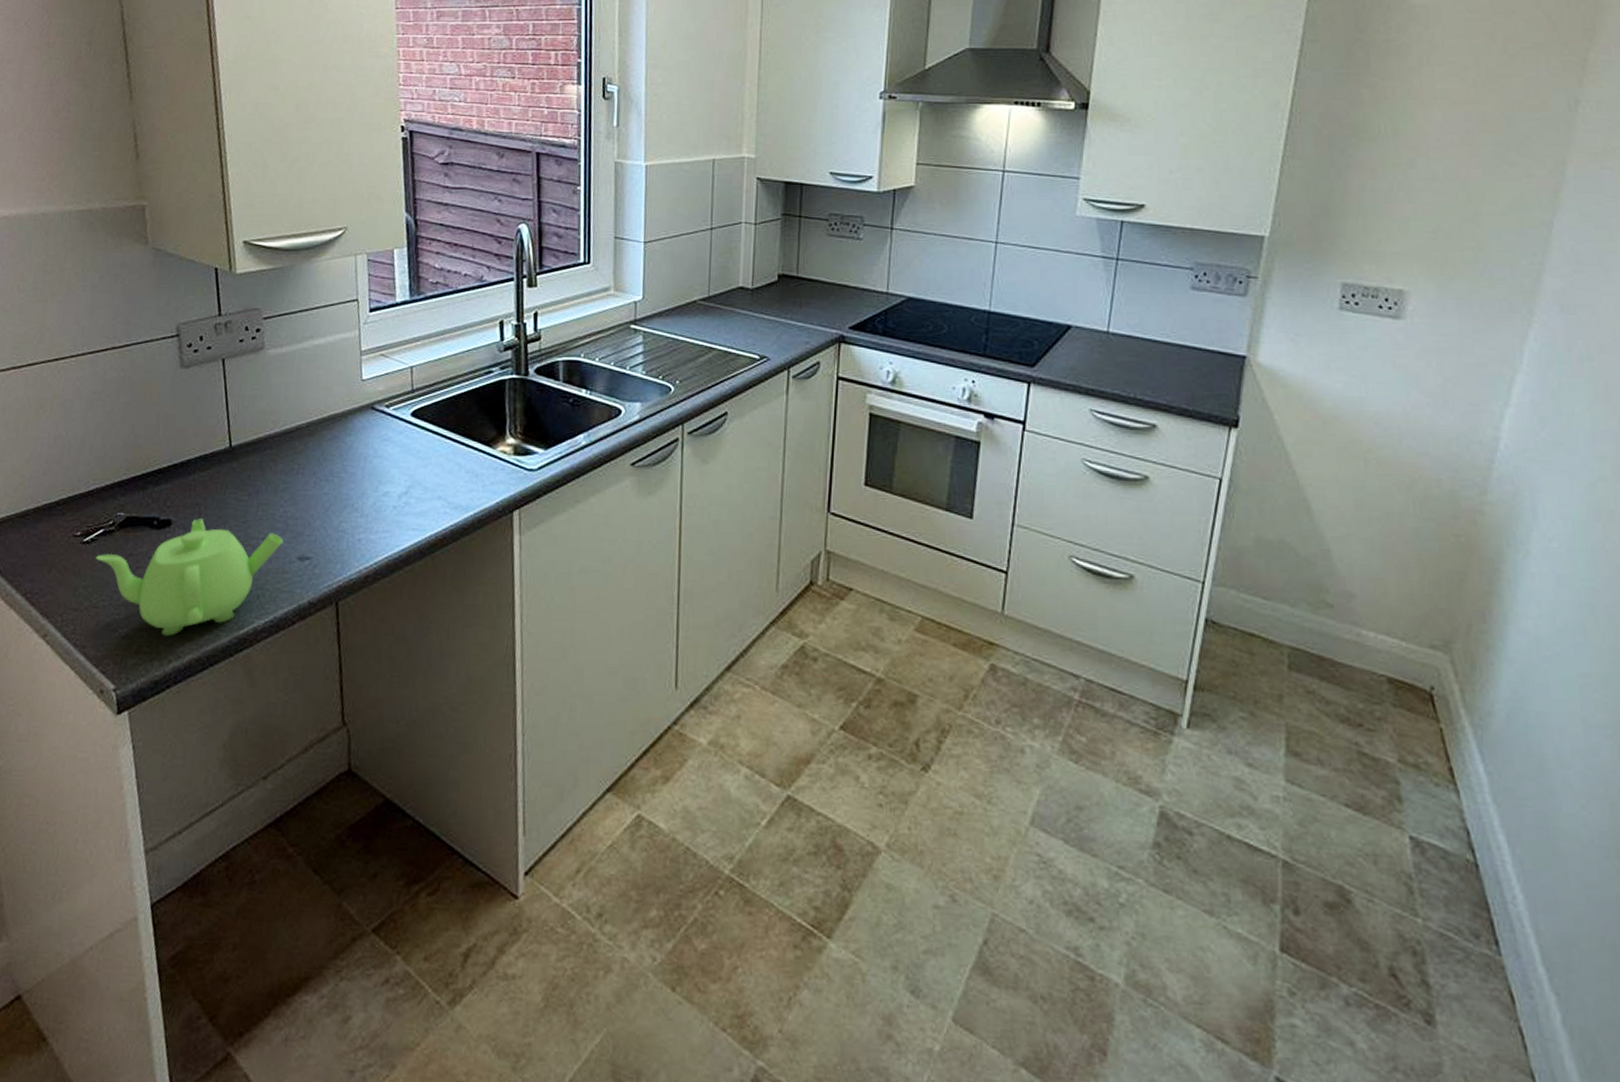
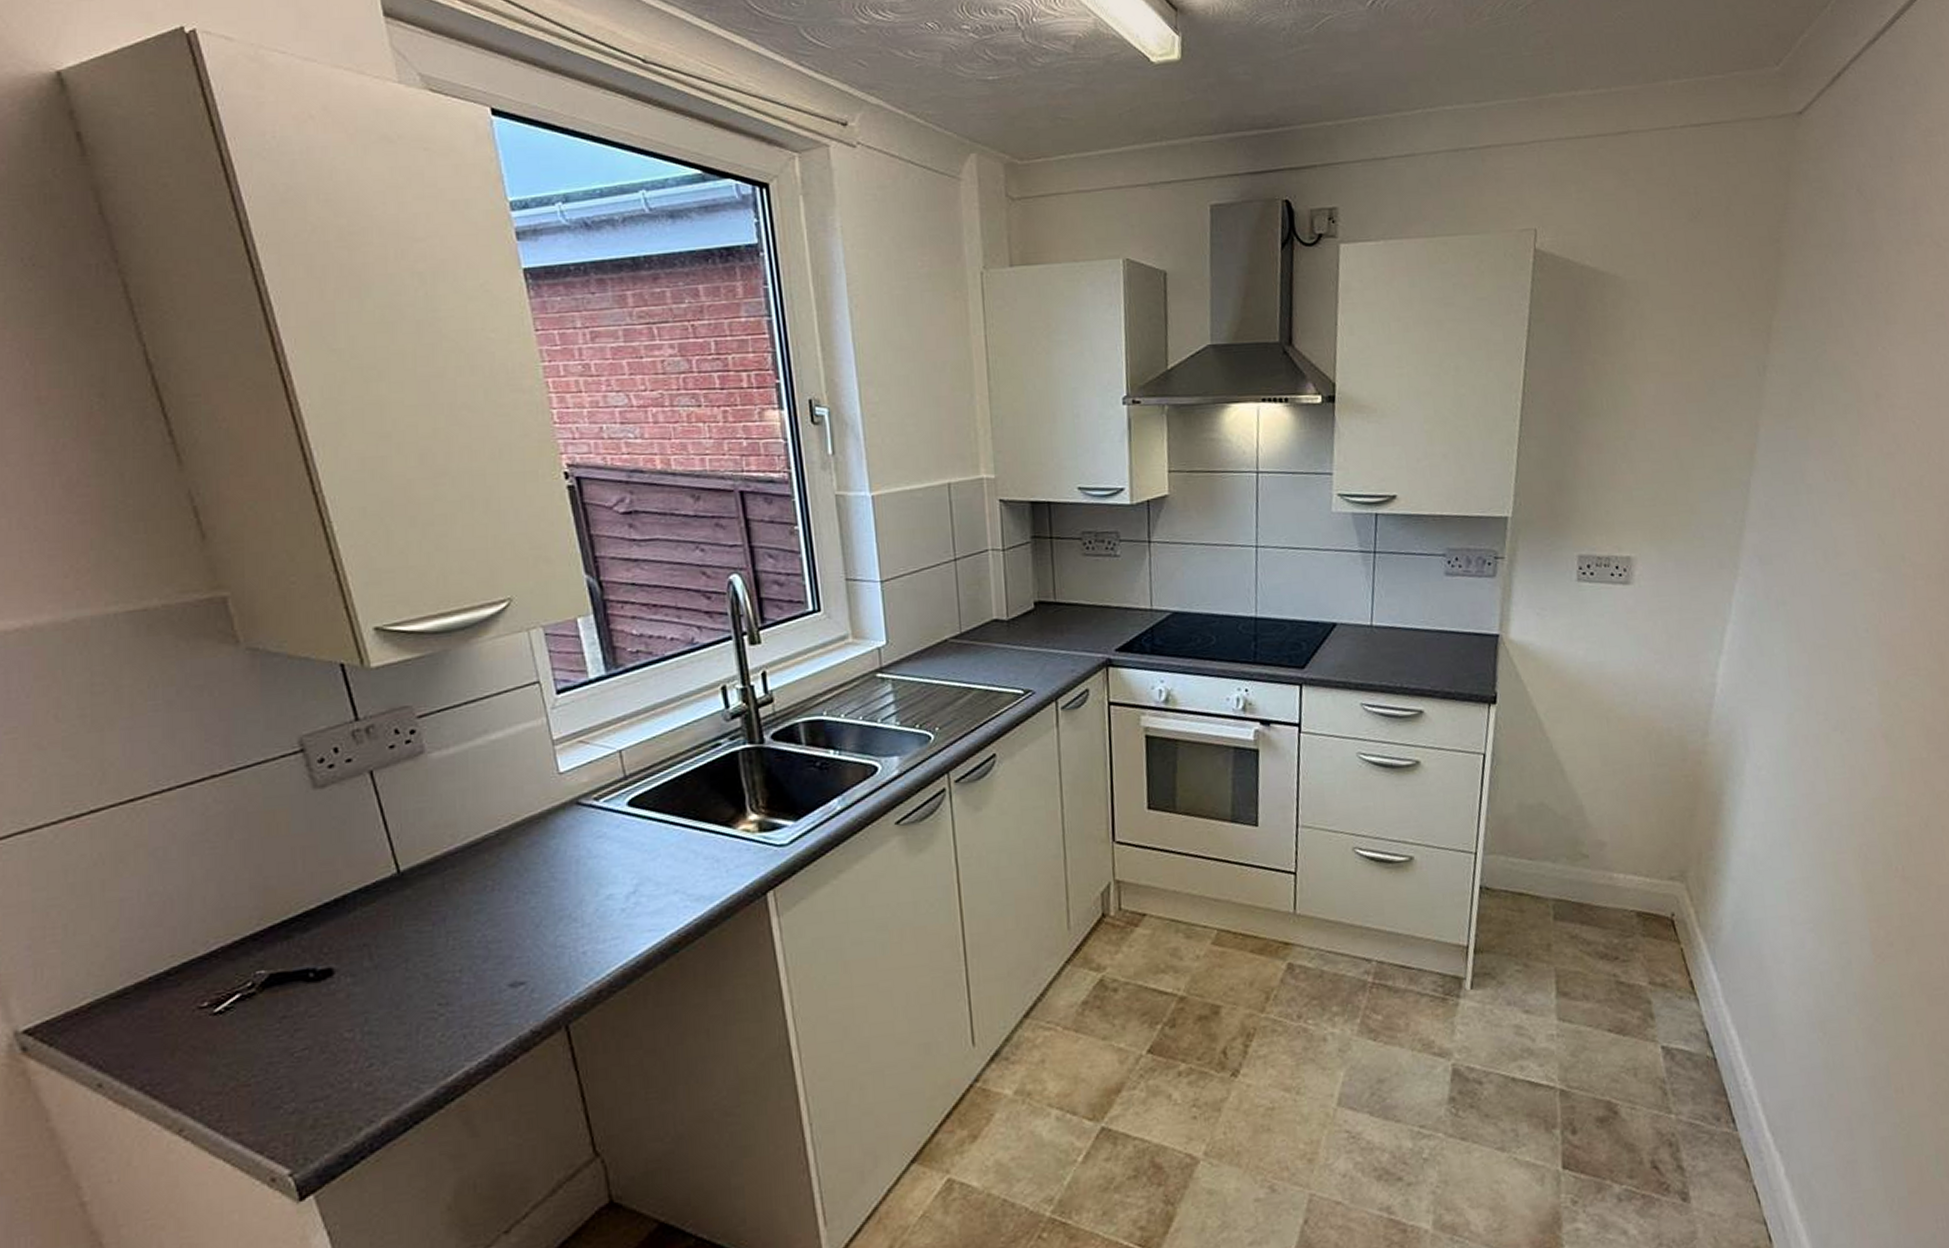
teapot: present [95,518,284,636] -> none [234,960,487,1102]

